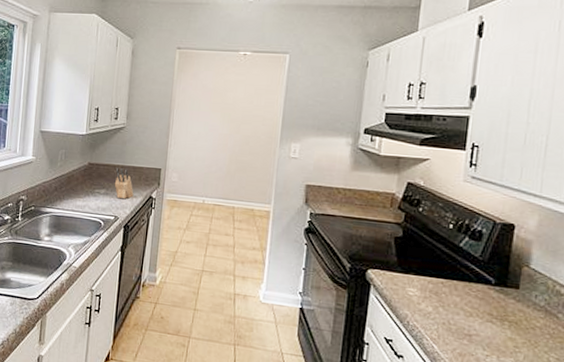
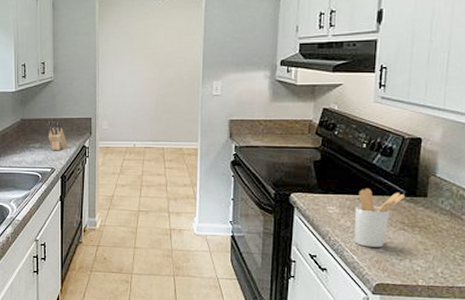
utensil holder: none [435,272,494,339] -> present [354,188,405,247]

